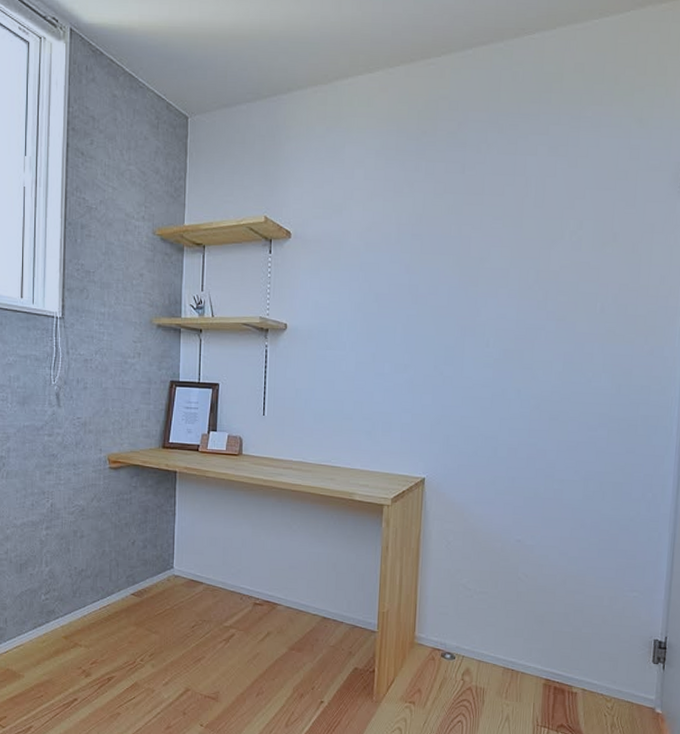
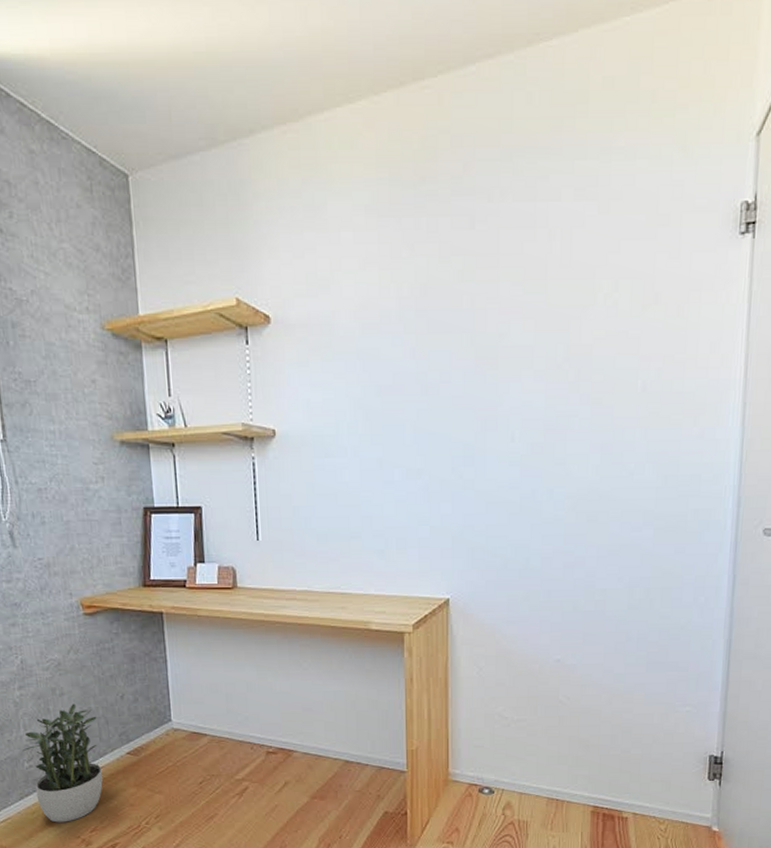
potted plant: none [41,545,109,653] -> present [22,703,103,823]

